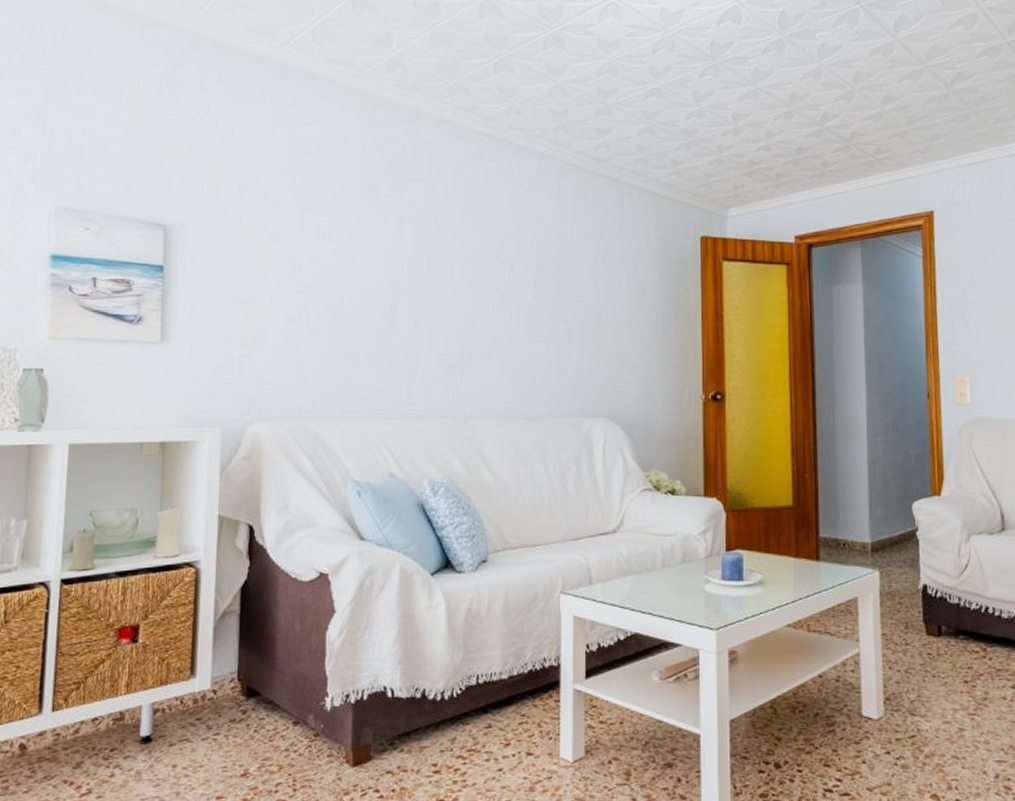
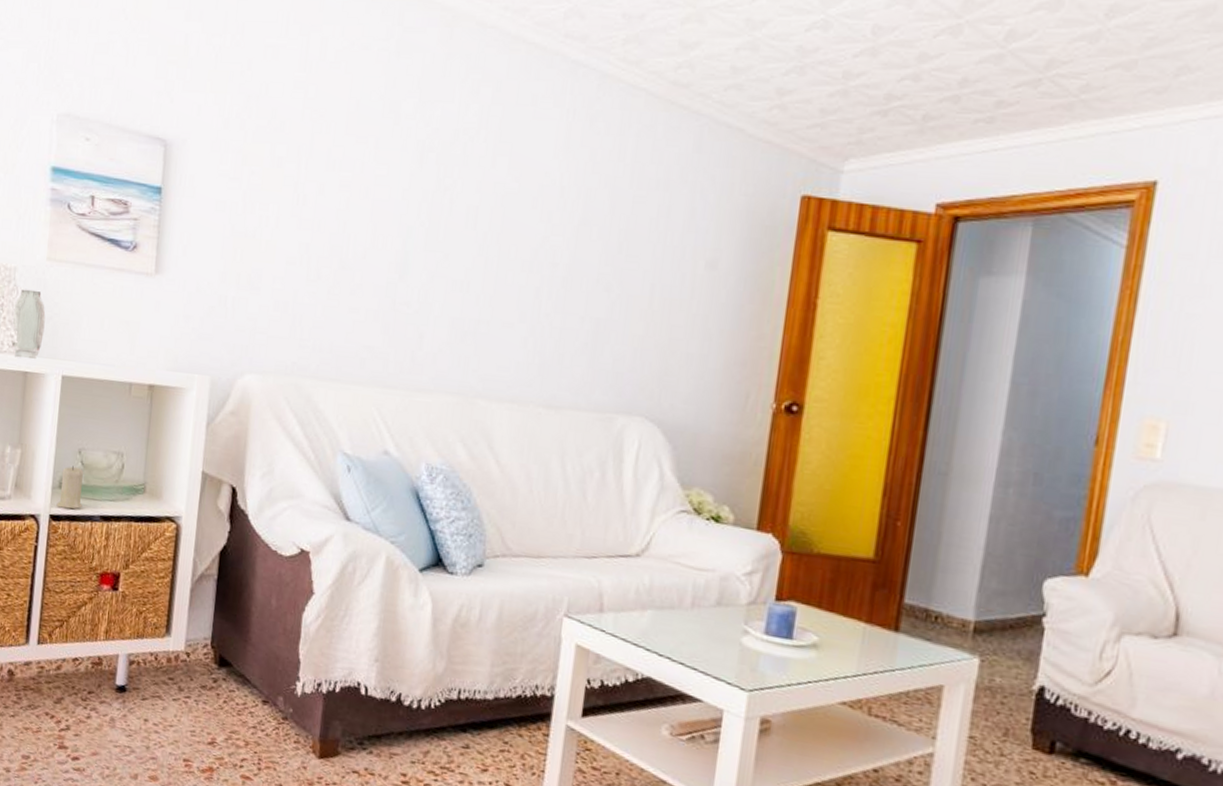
candle: present [154,505,182,558] -> none [137,453,167,510]

